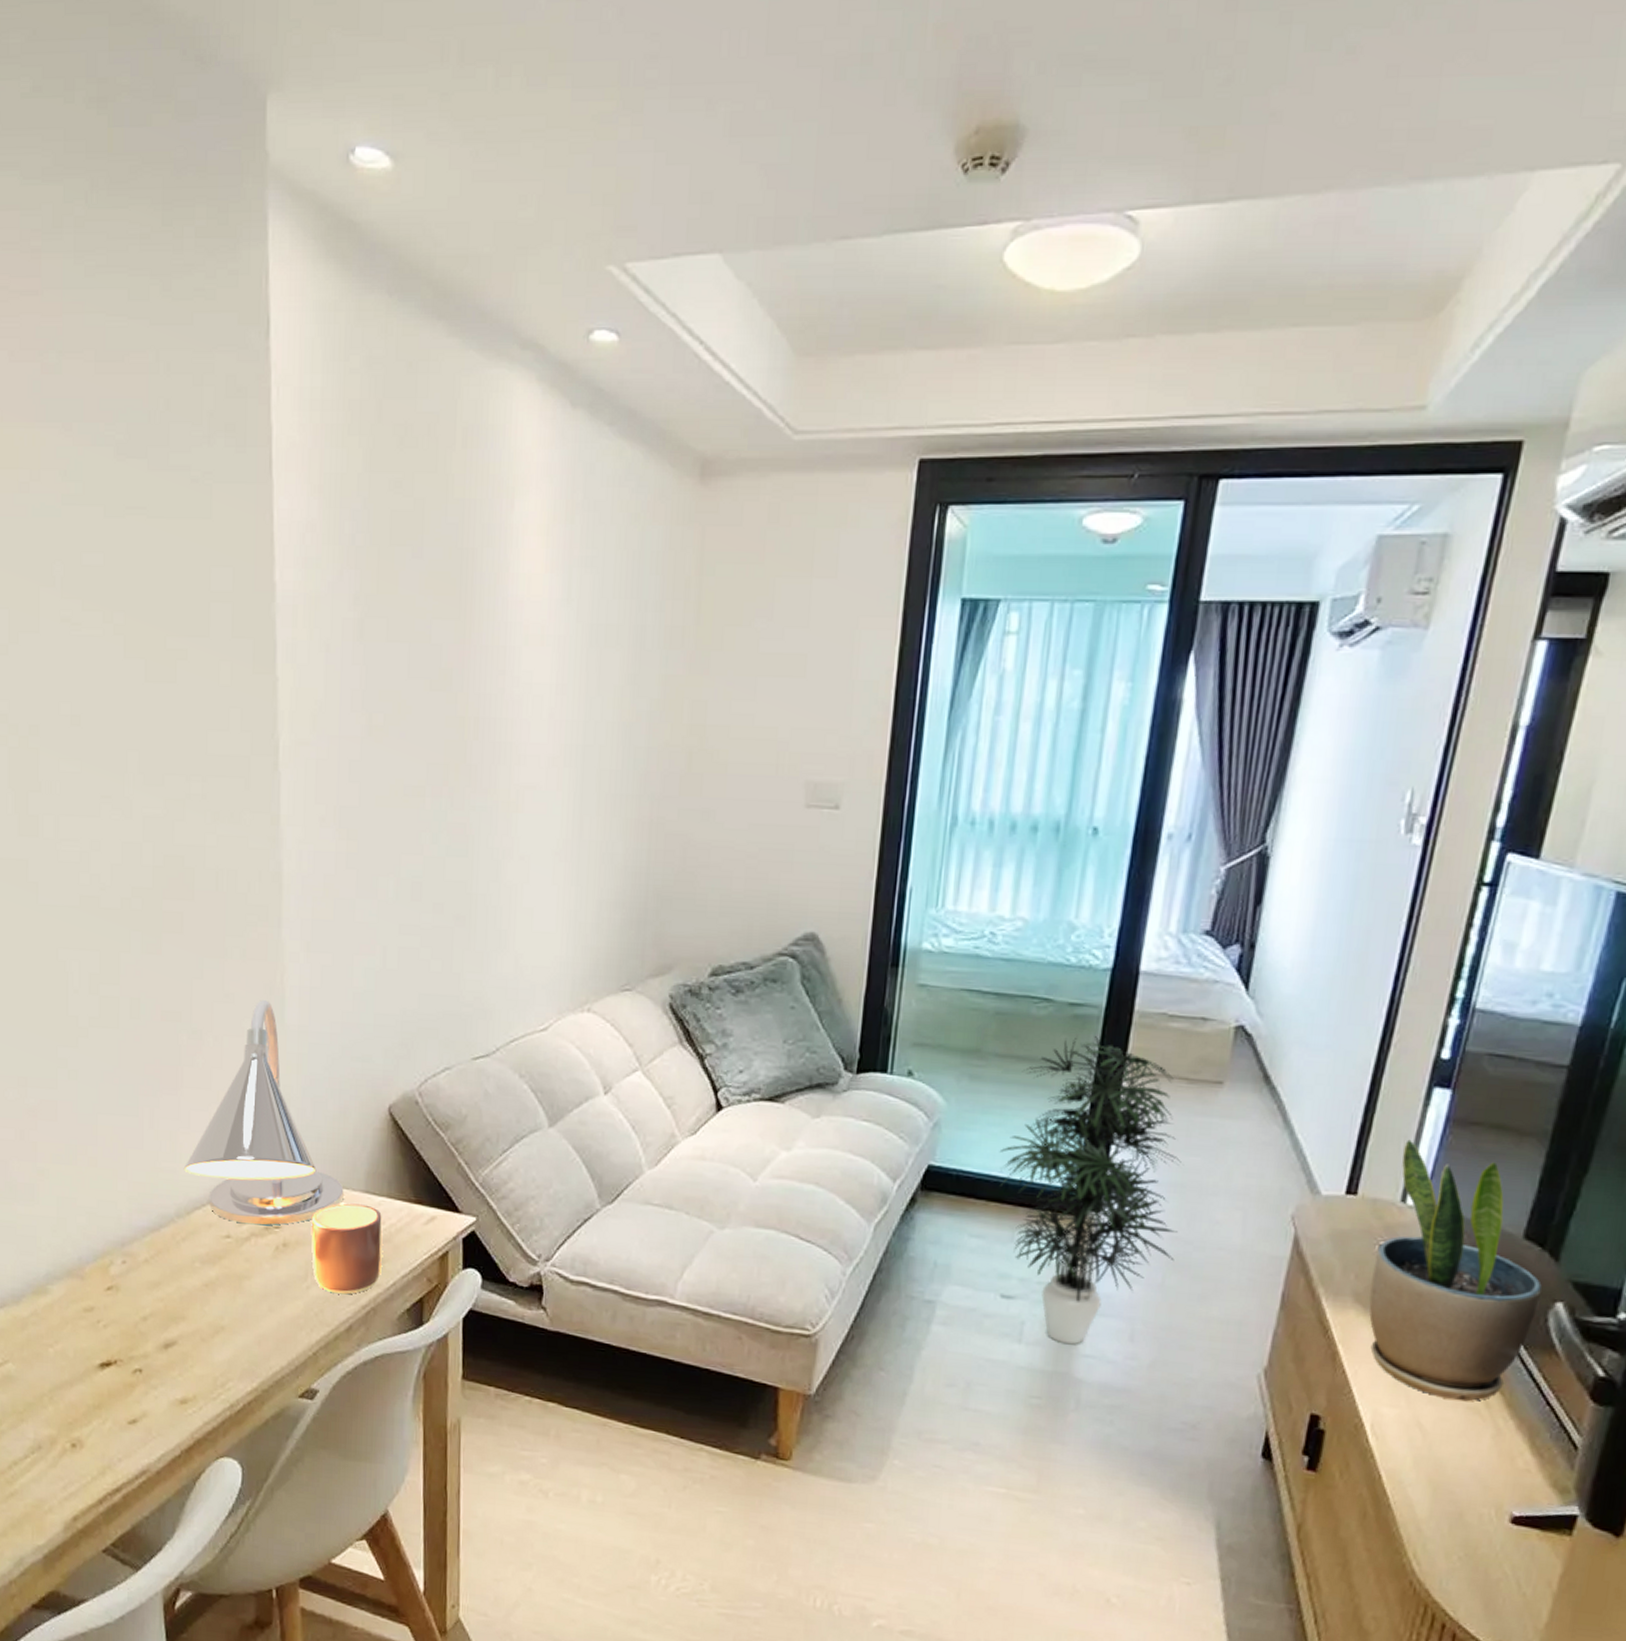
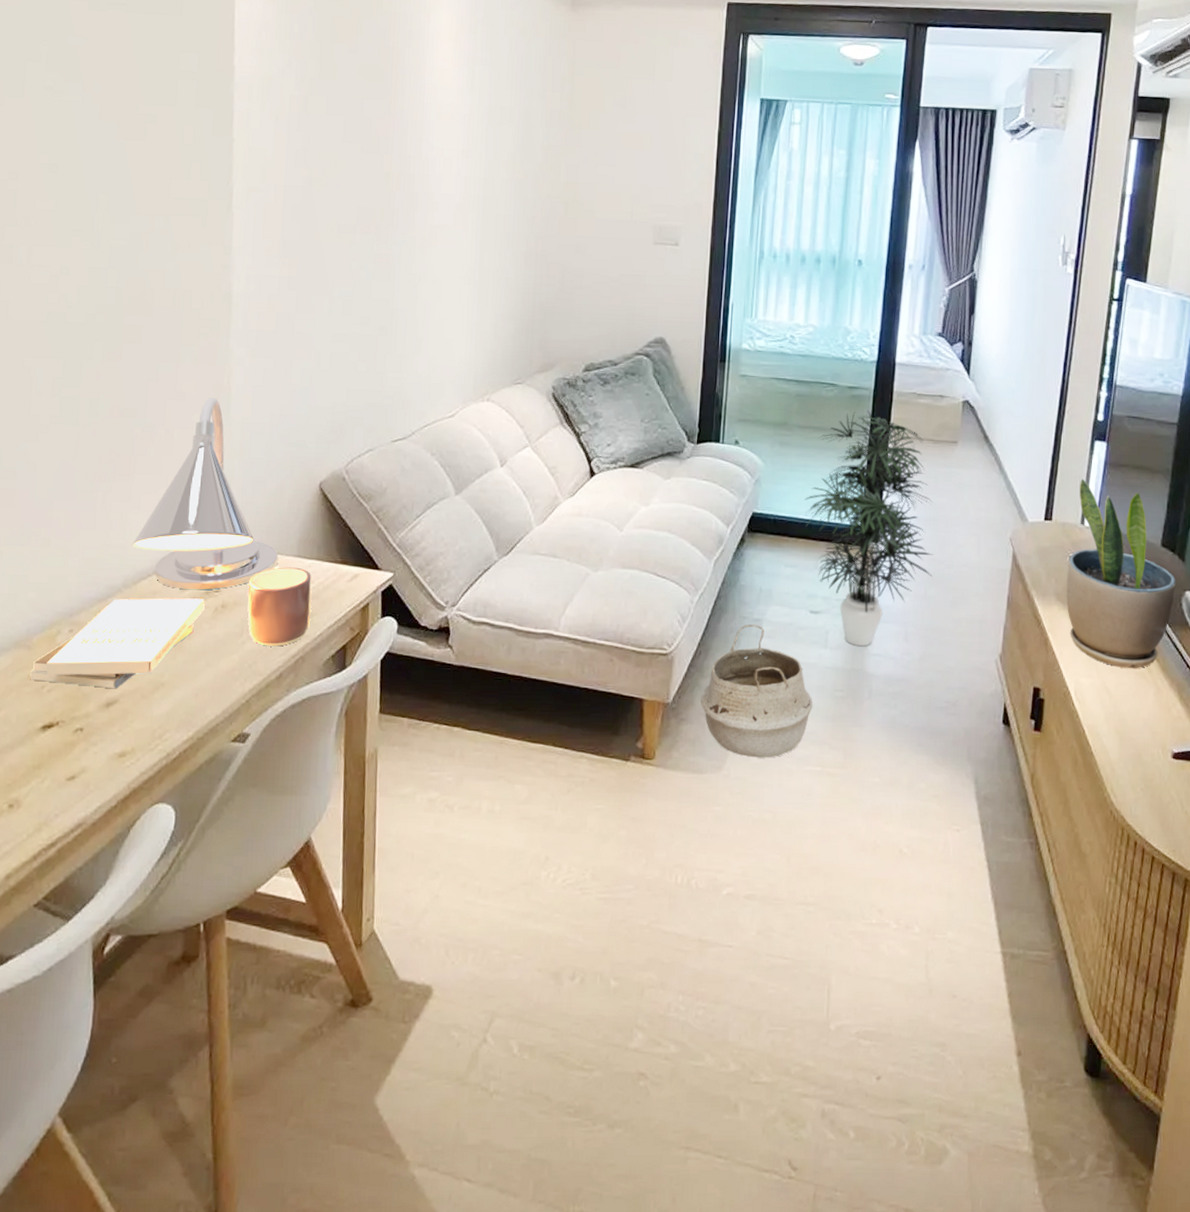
books: none [85,1229,263,1330] -> present [30,598,204,689]
woven basket: none [851,1306,1000,1472] -> present [701,624,813,758]

